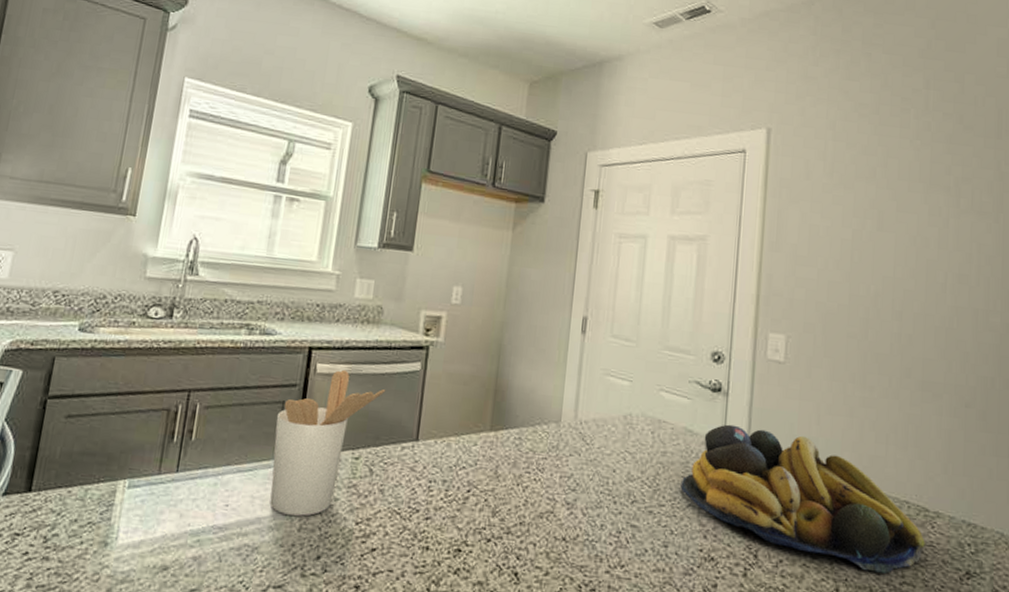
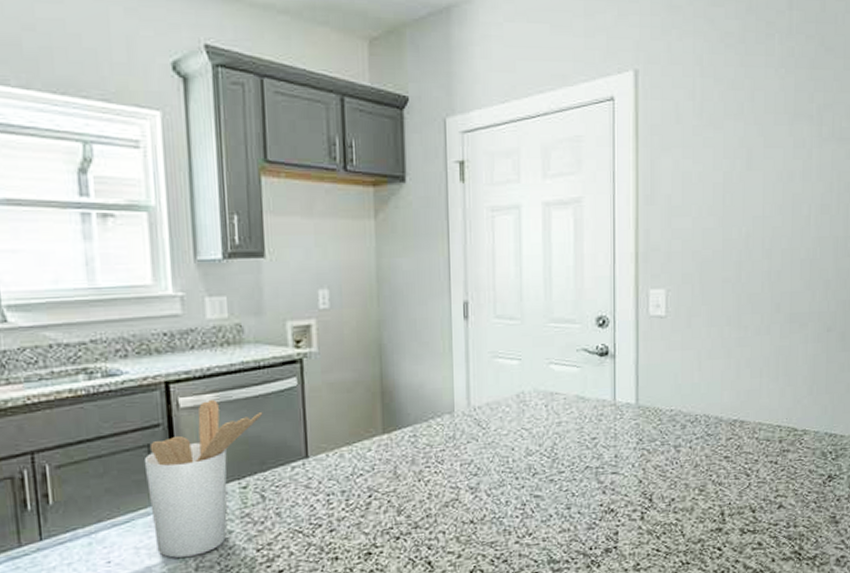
fruit bowl: present [680,424,925,574] -> none [577,383,795,493]

